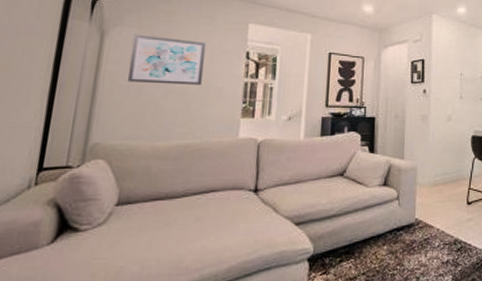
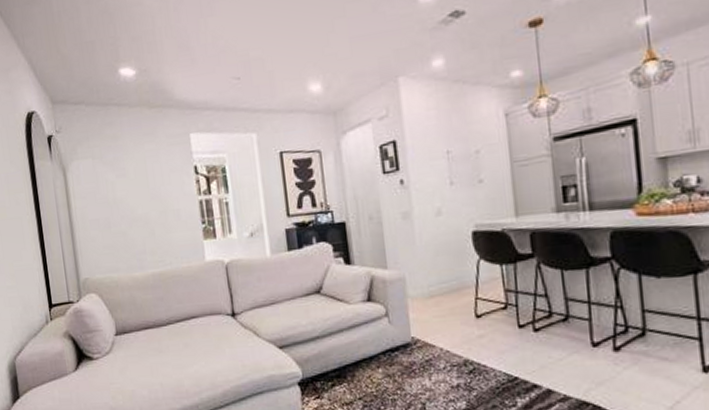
wall art: present [128,33,206,85] -> none [89,162,160,216]

